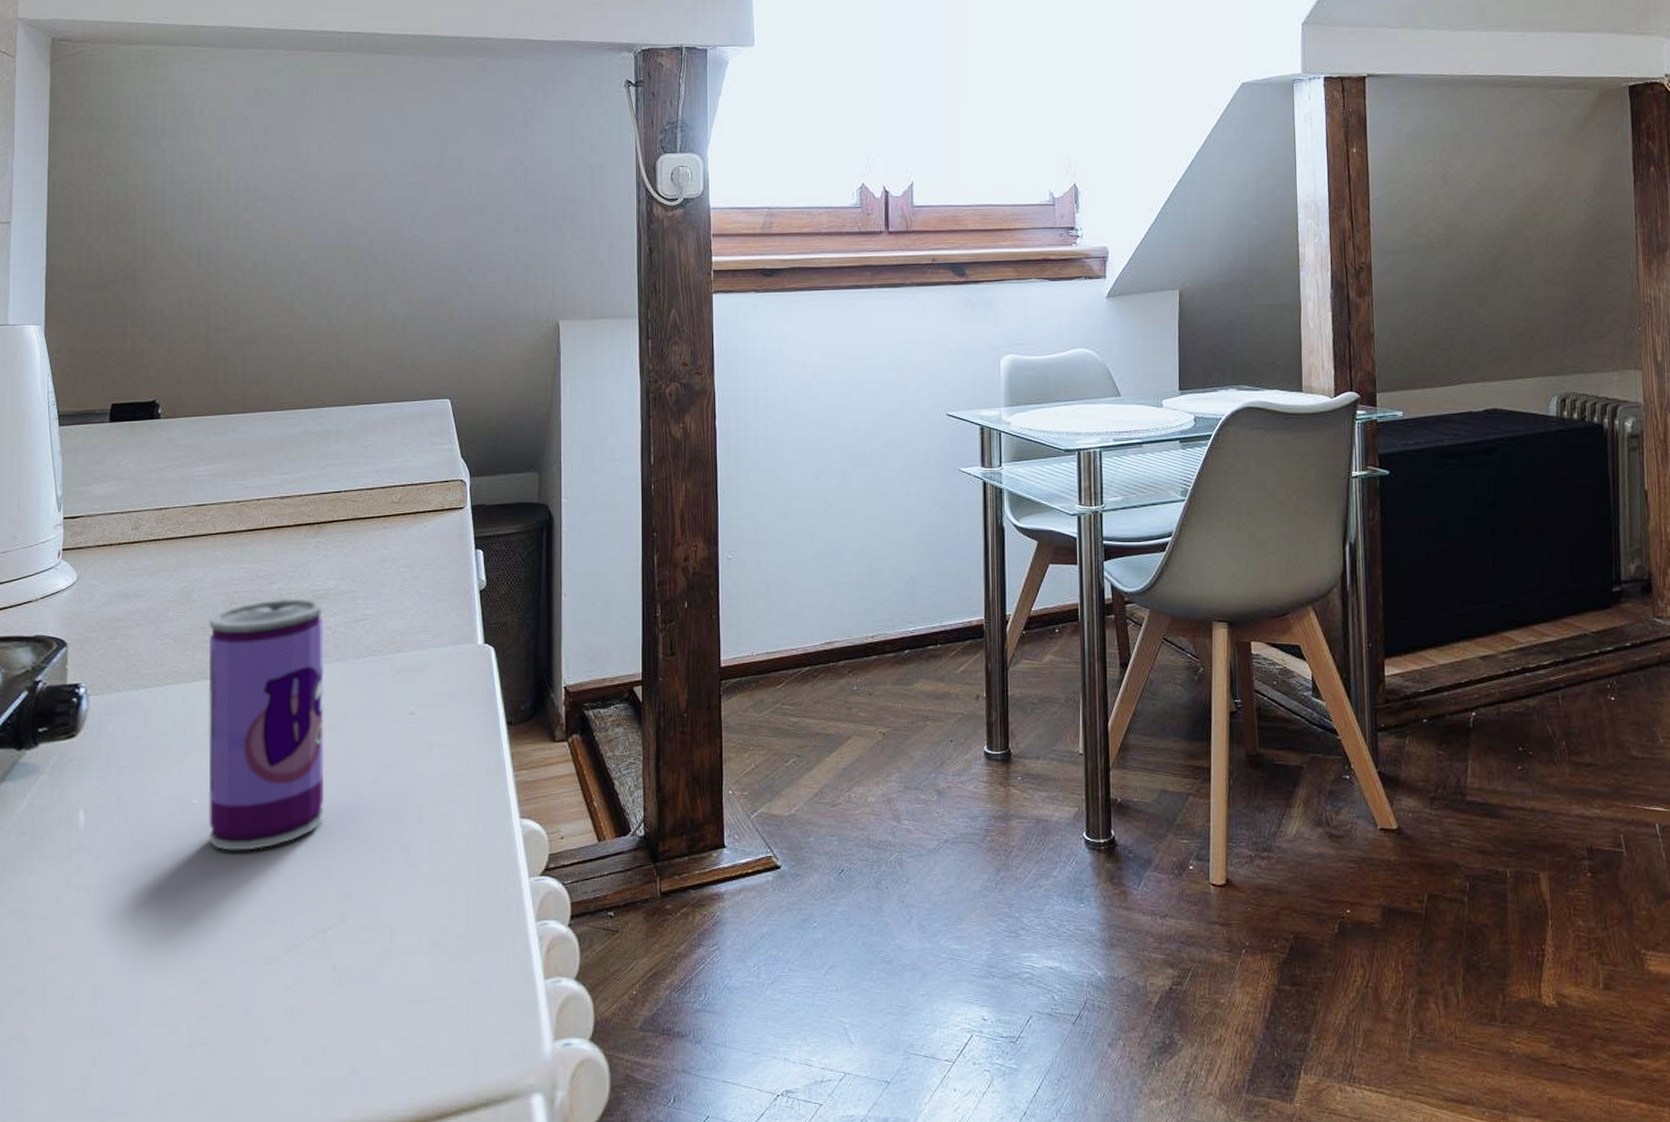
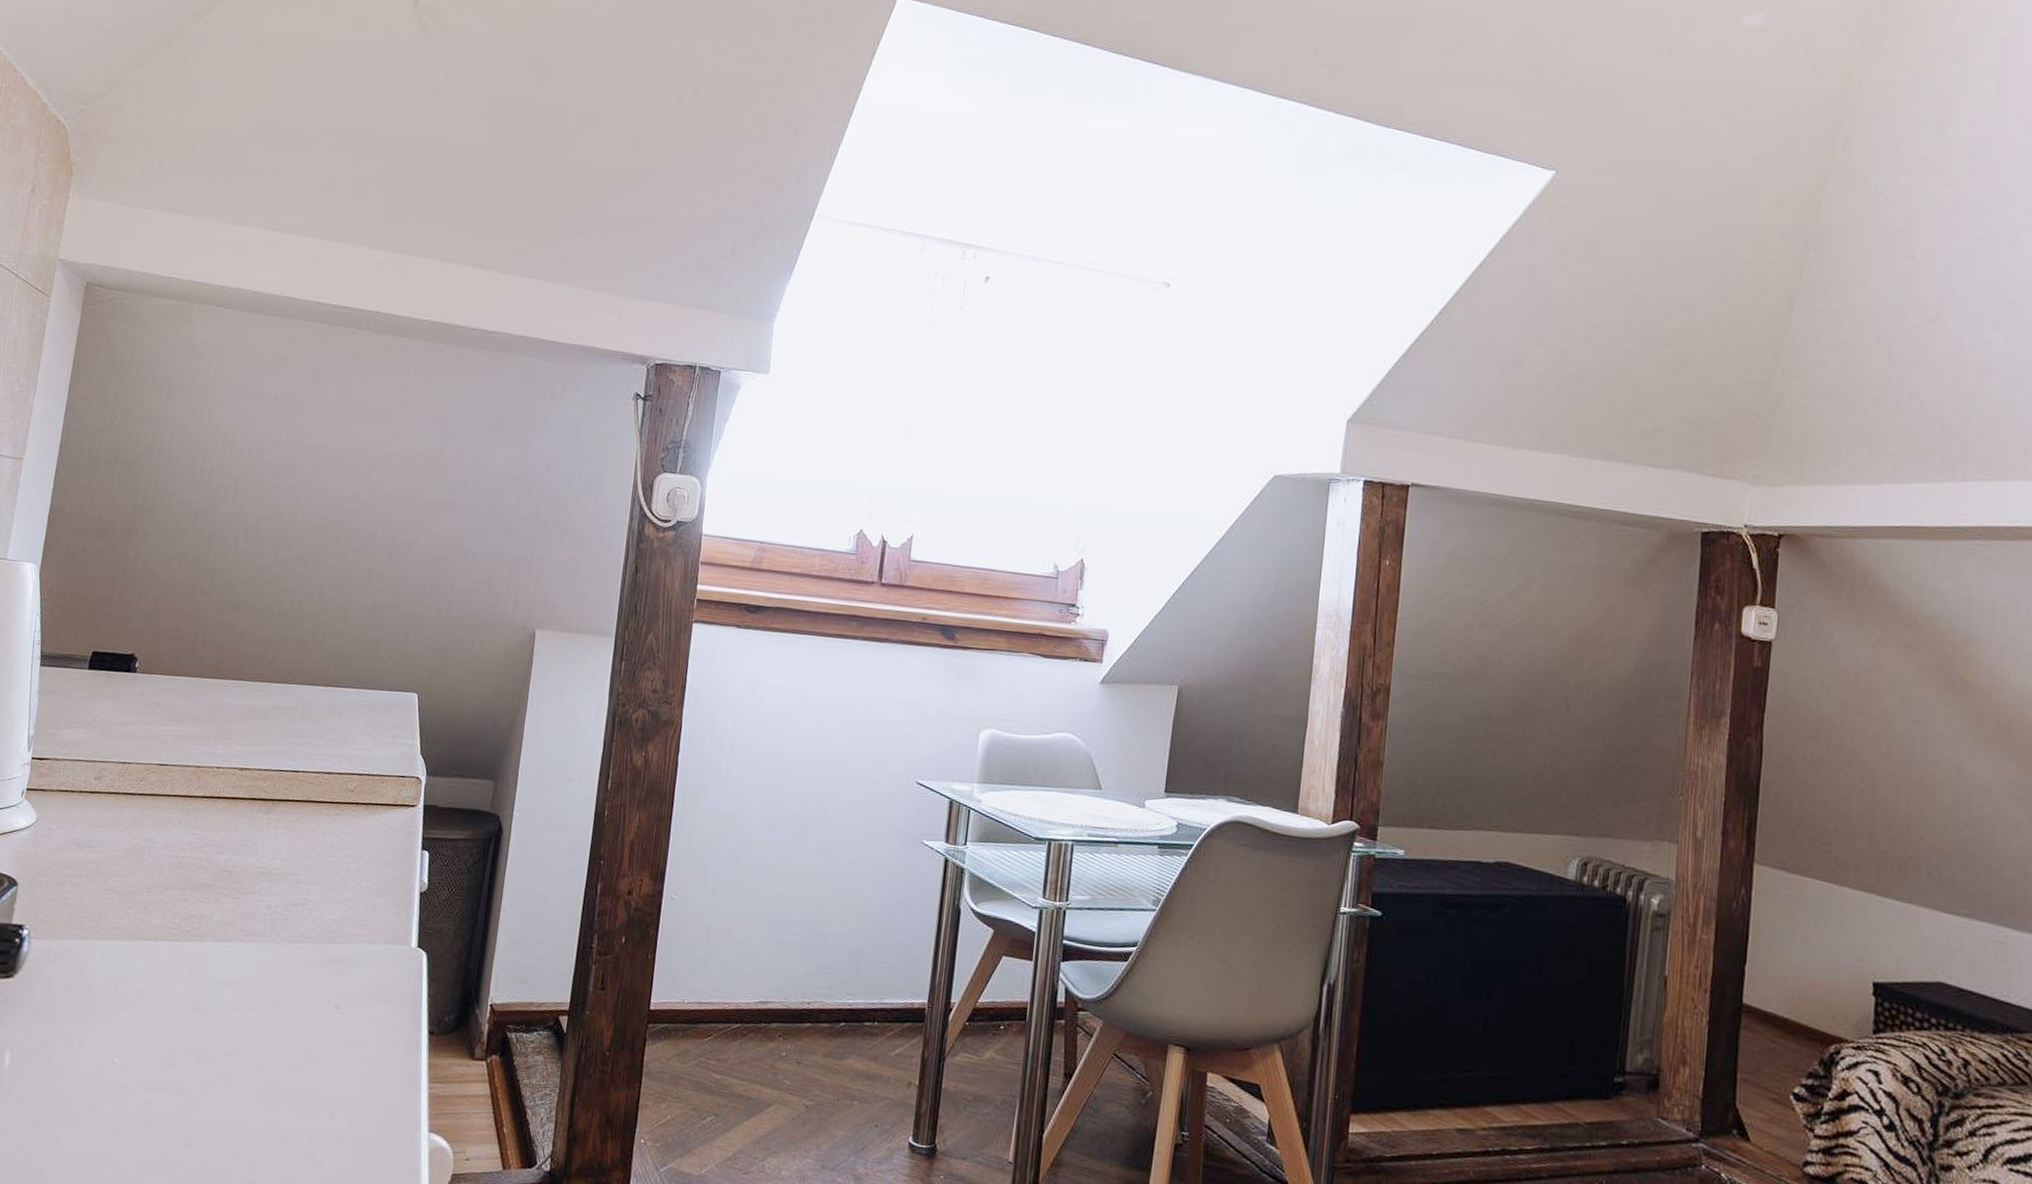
beverage can: present [208,598,325,851] -> none [124,870,267,1120]

